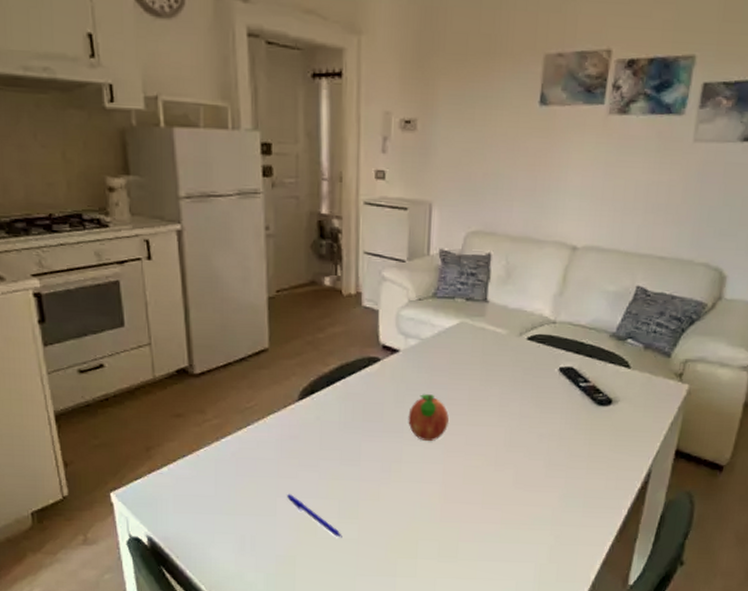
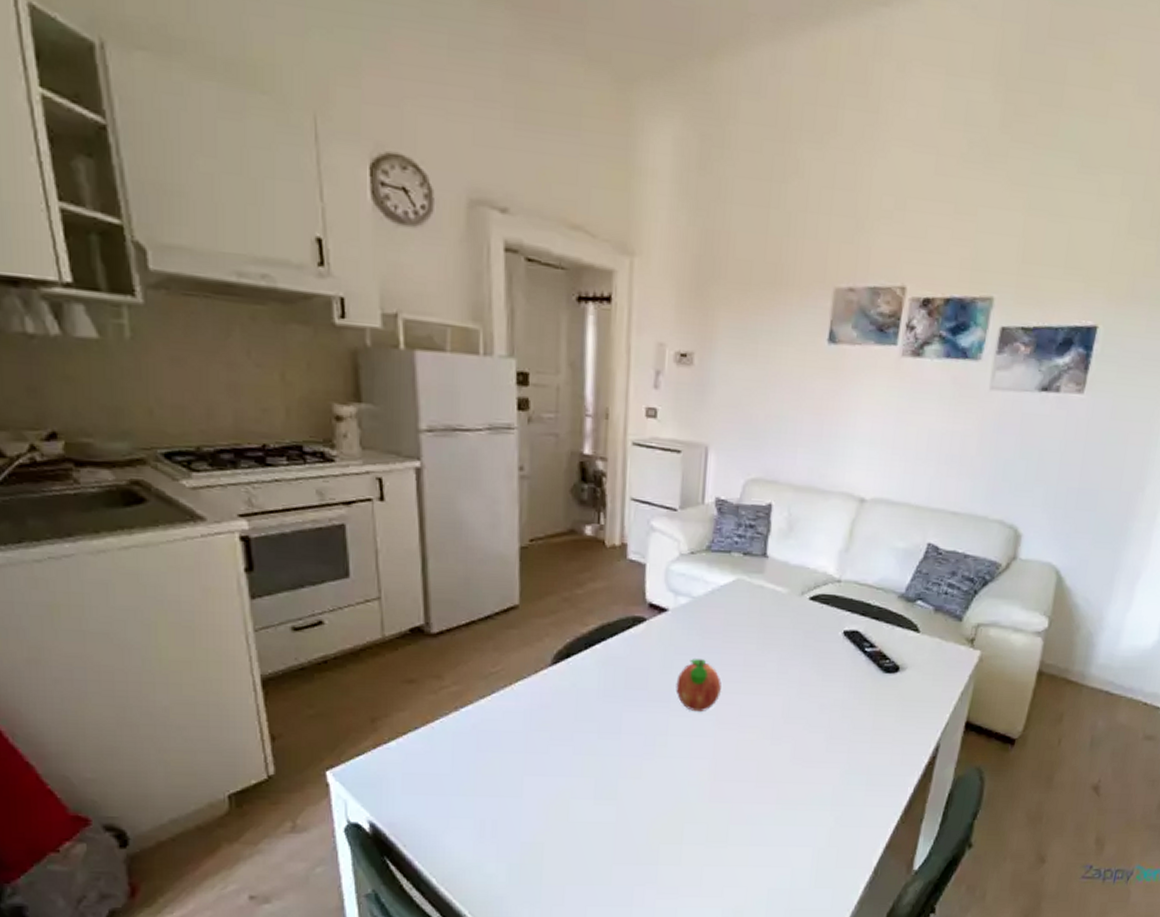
pen: present [287,493,342,538] -> none [536,771,598,822]

